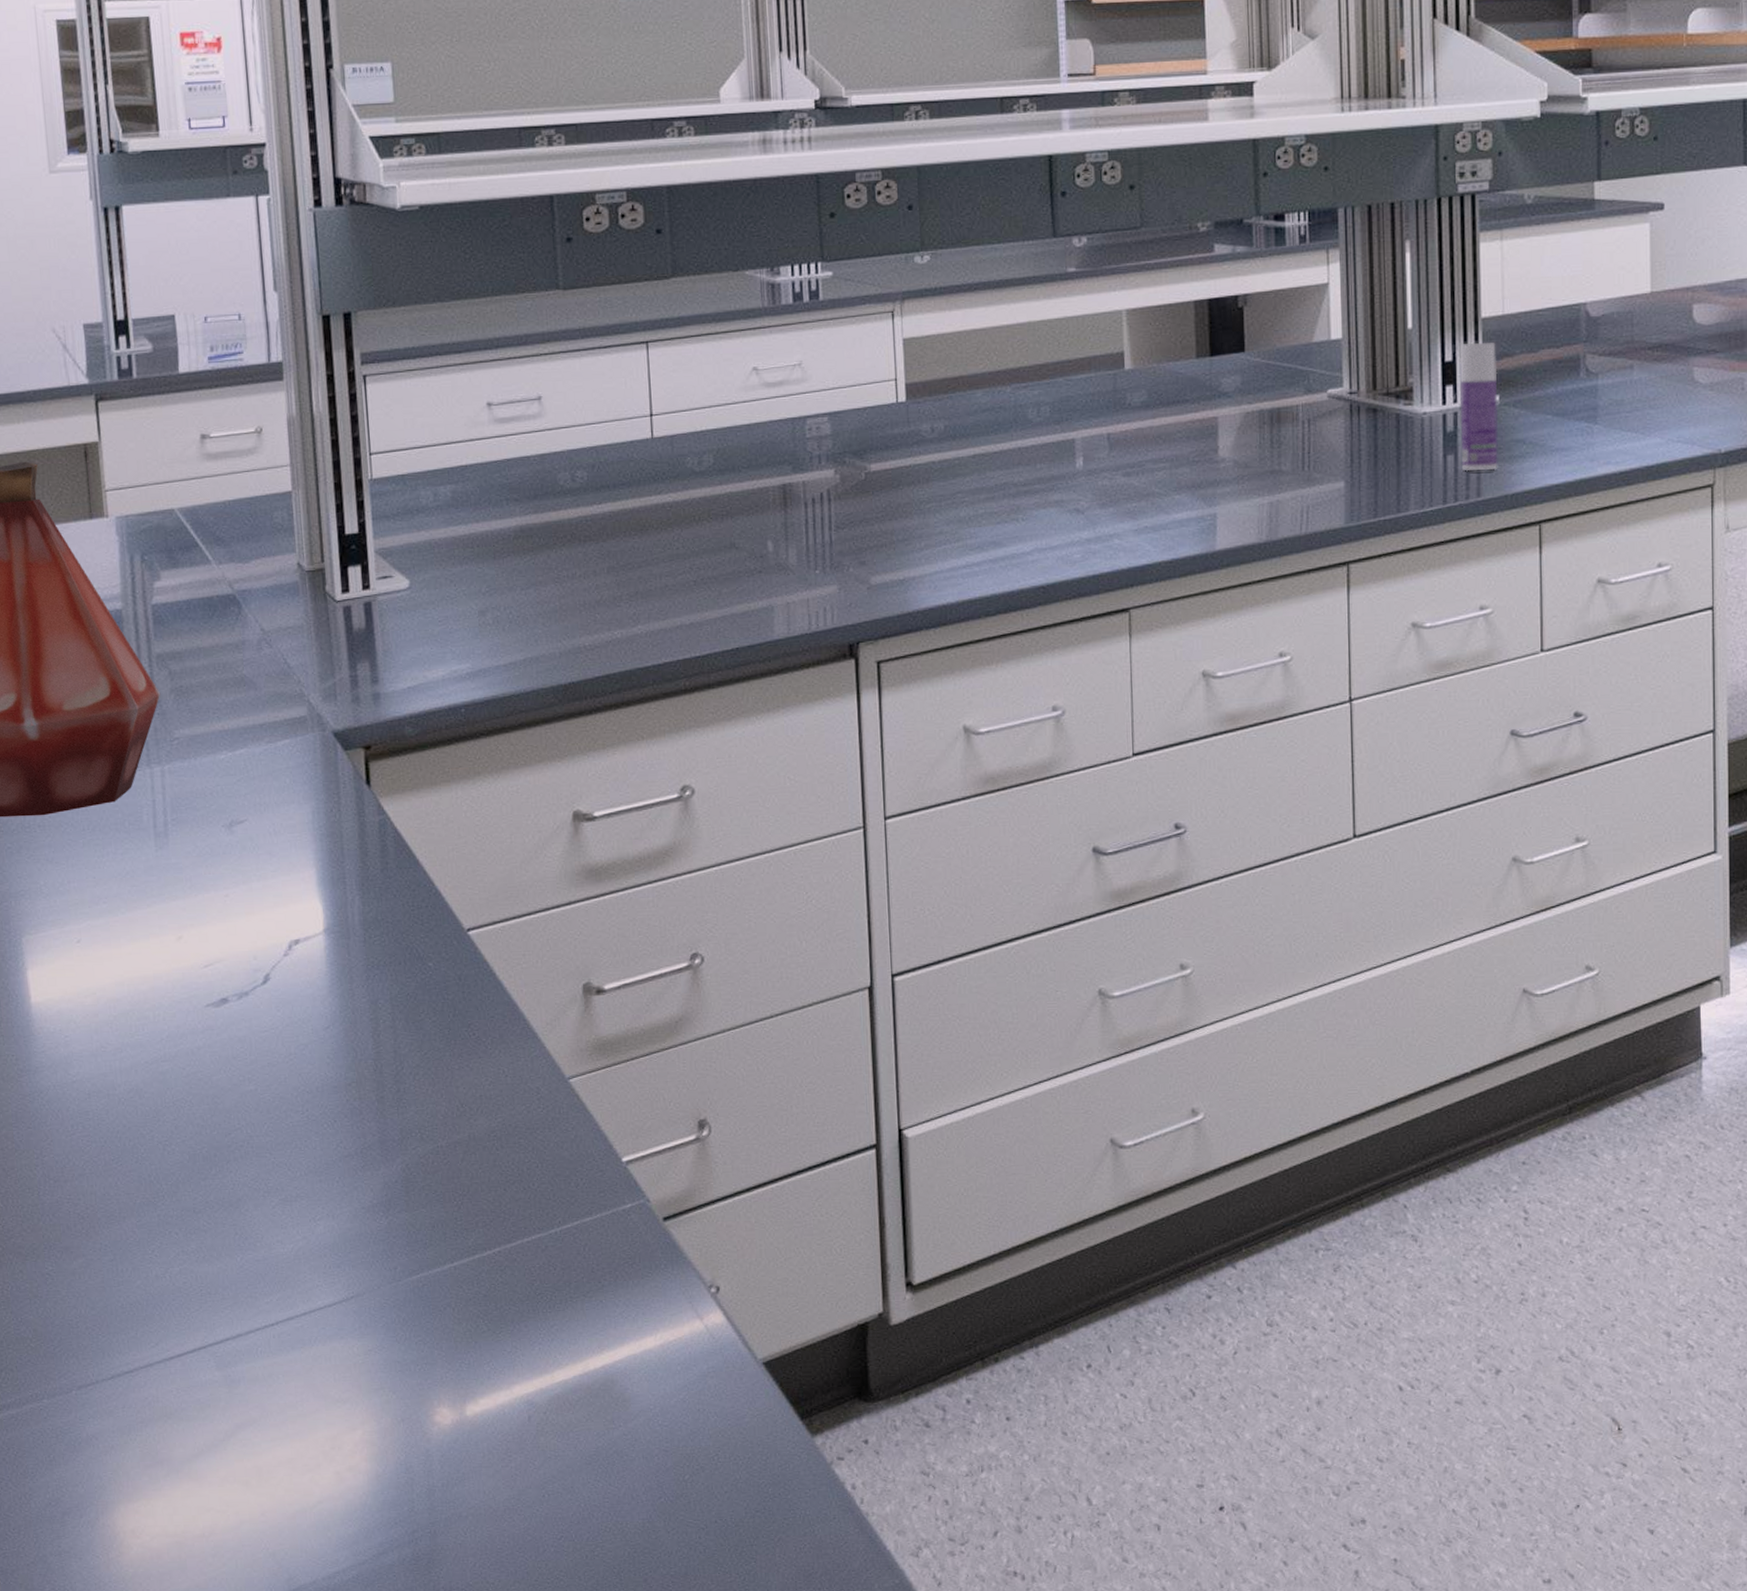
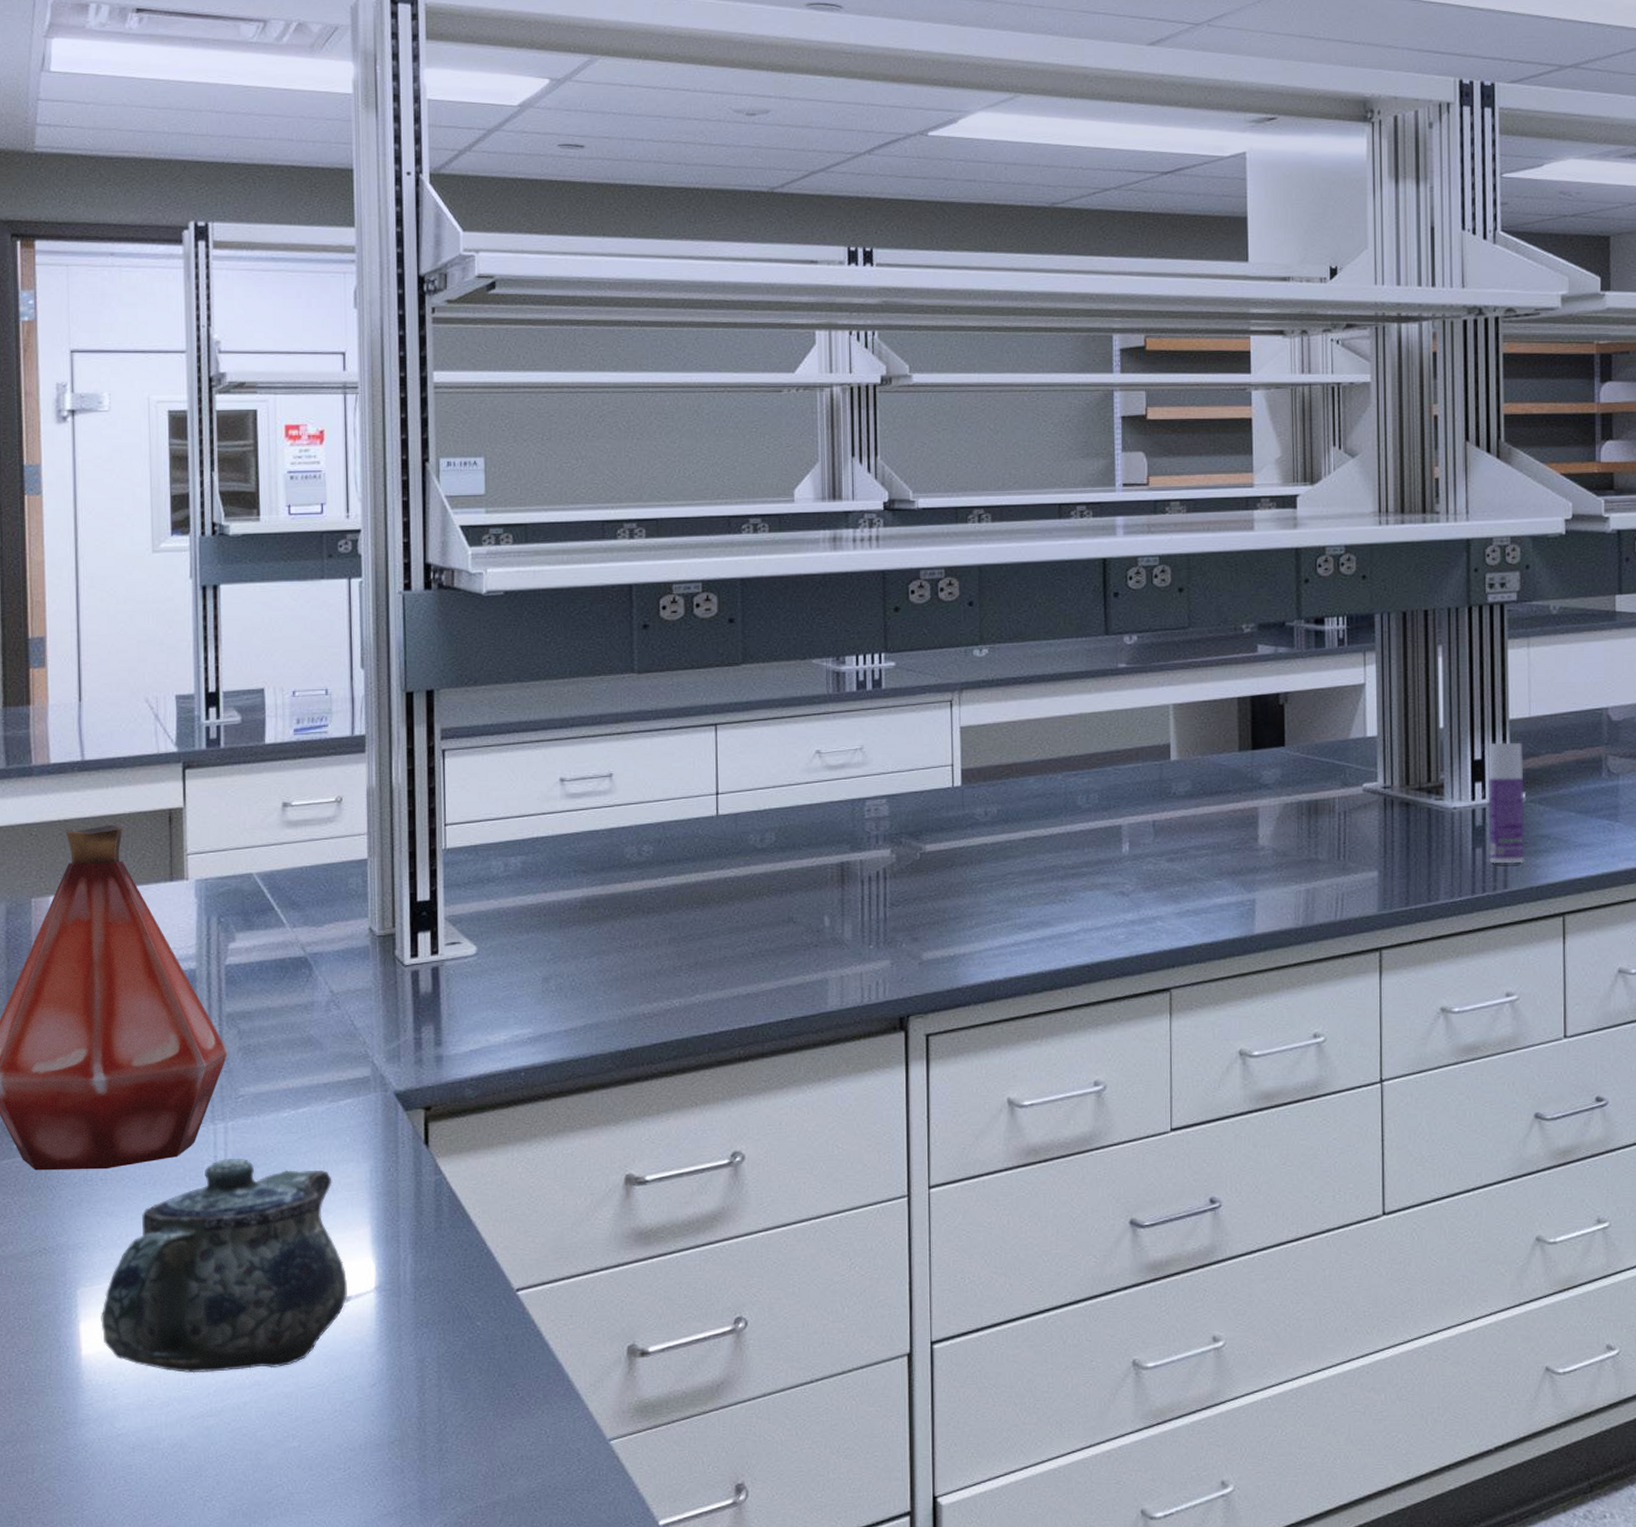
teapot: none [47,801,296,1019] -> present [100,1158,348,1374]

